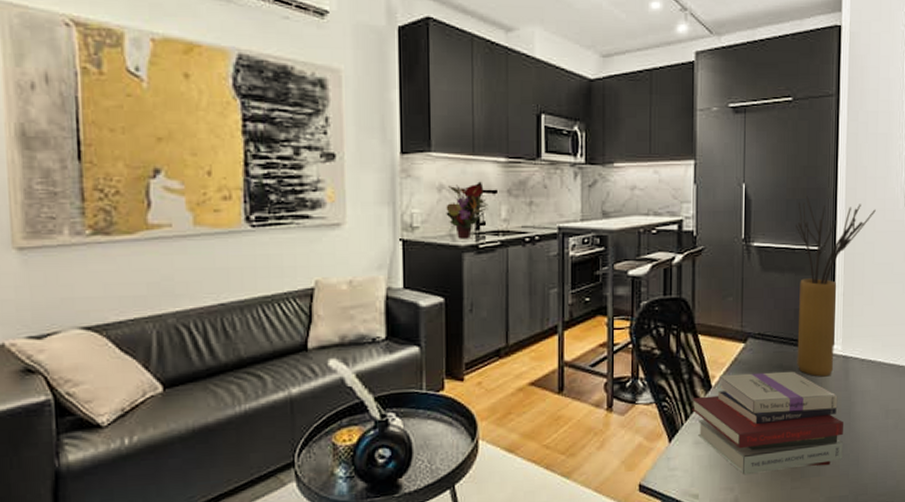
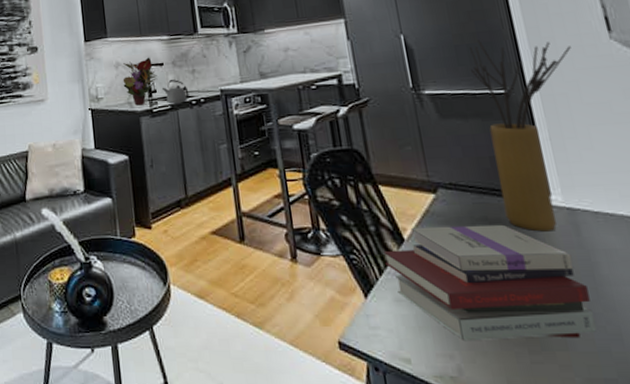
kettle: none [492,210,523,240] -> present [161,79,190,104]

